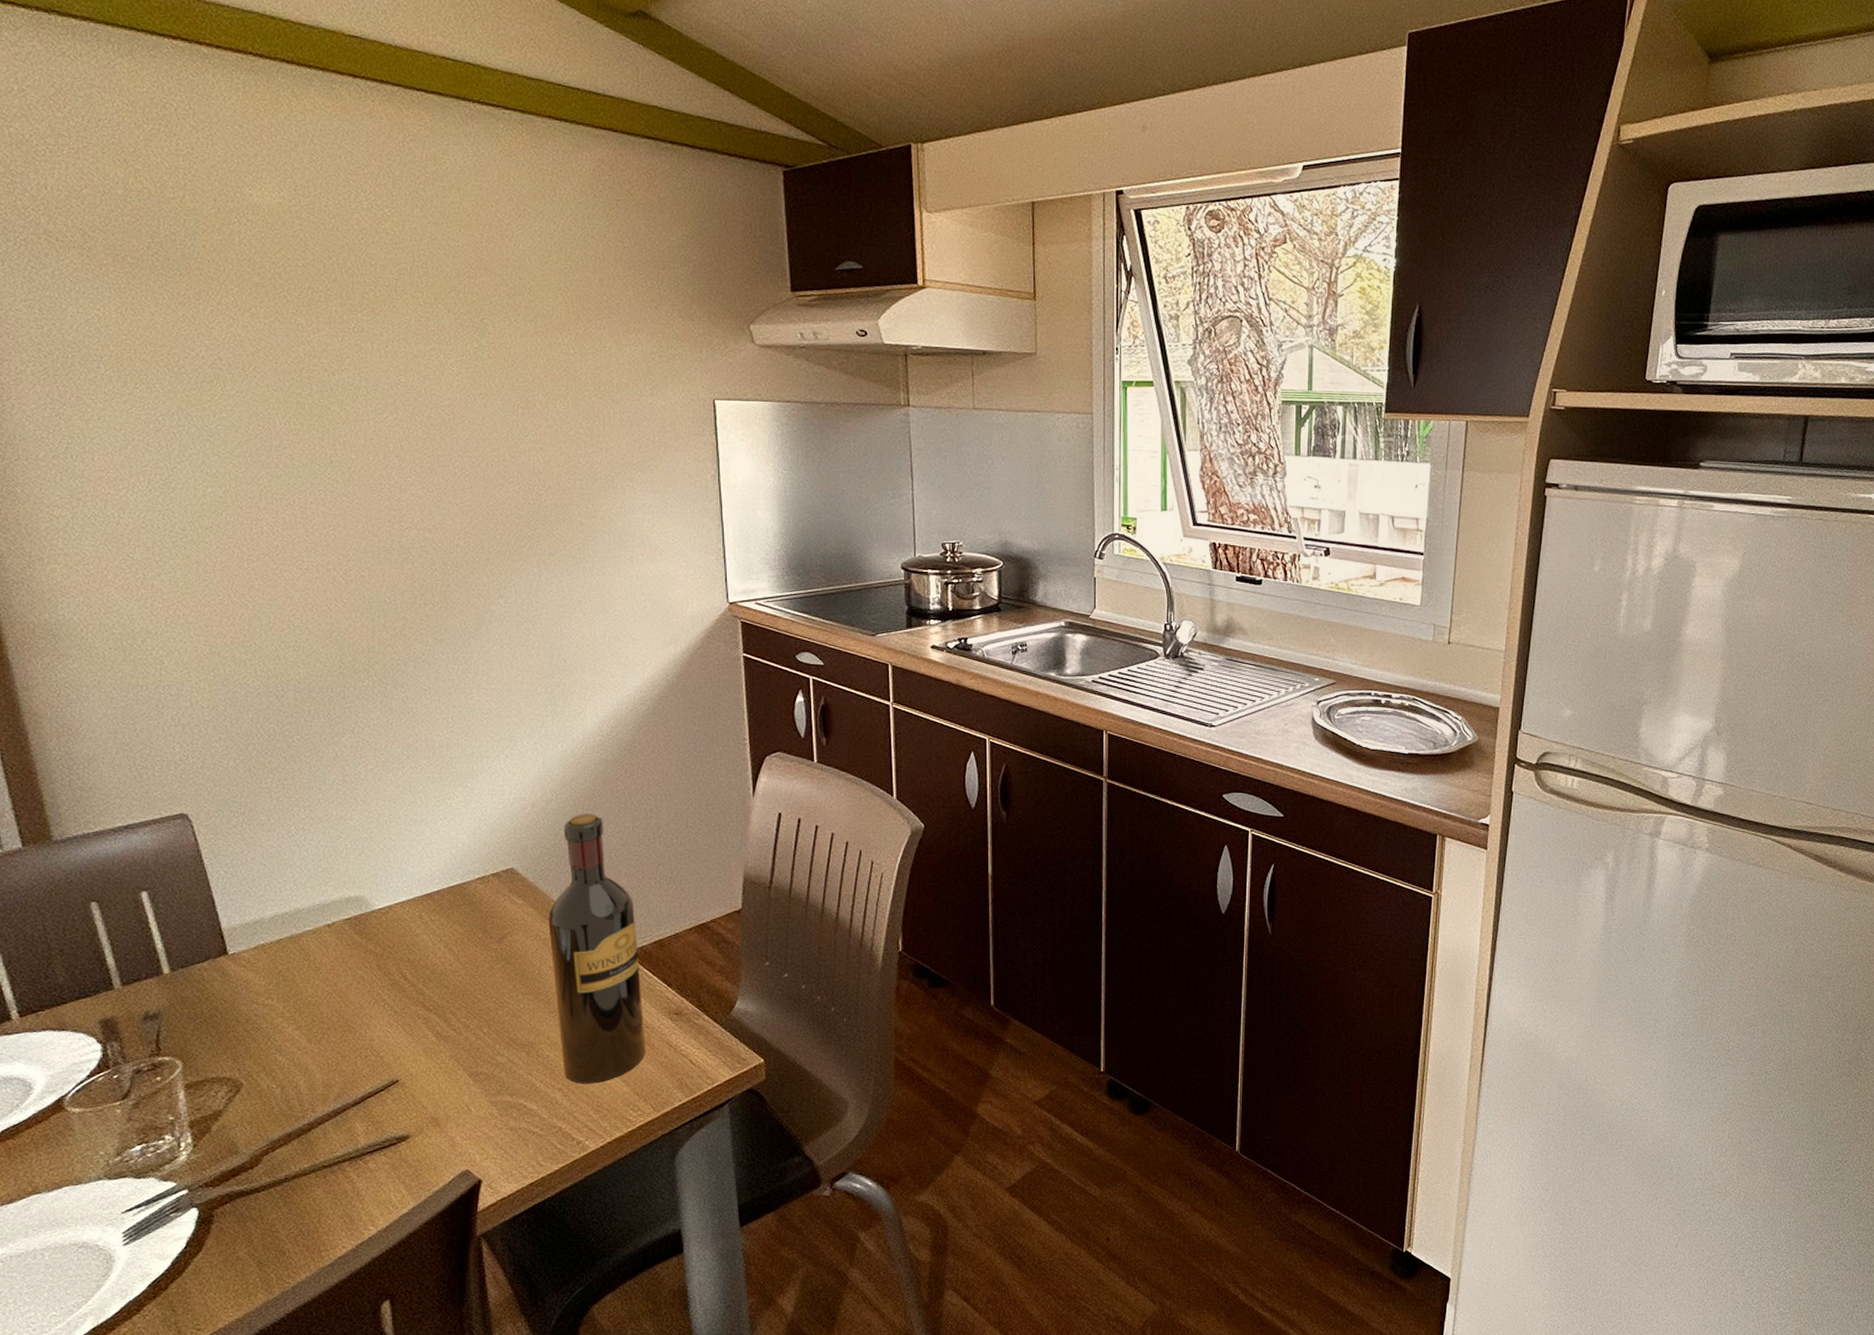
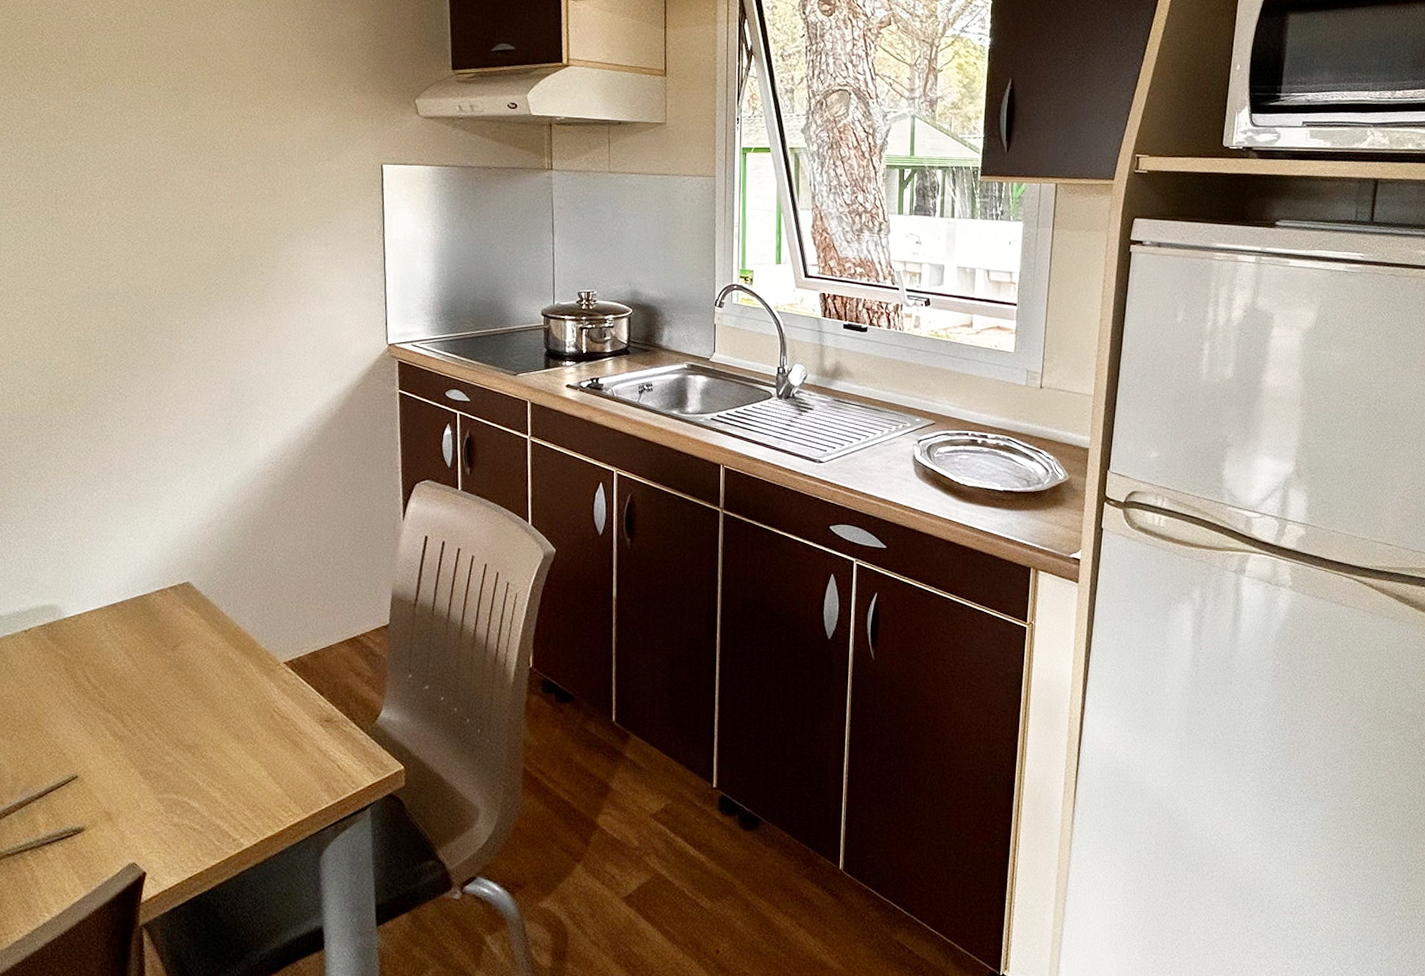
wine bottle: present [548,814,646,1084] -> none [217,533,298,785]

